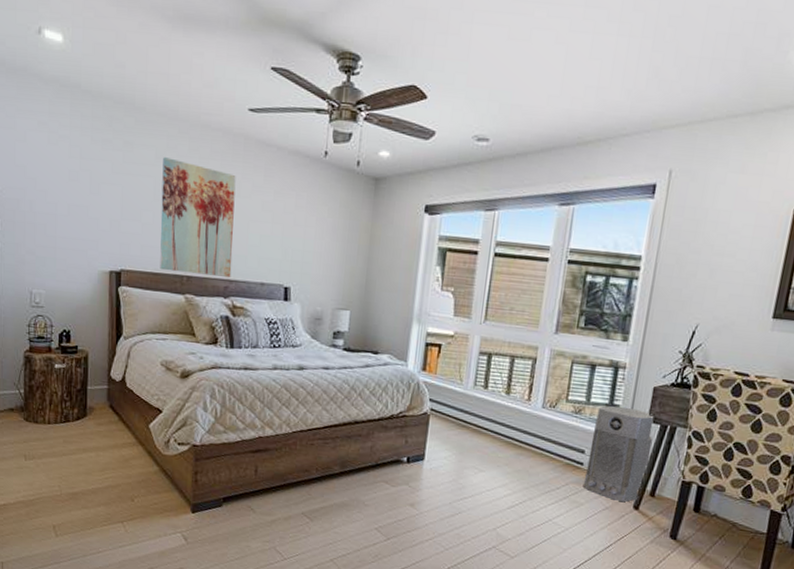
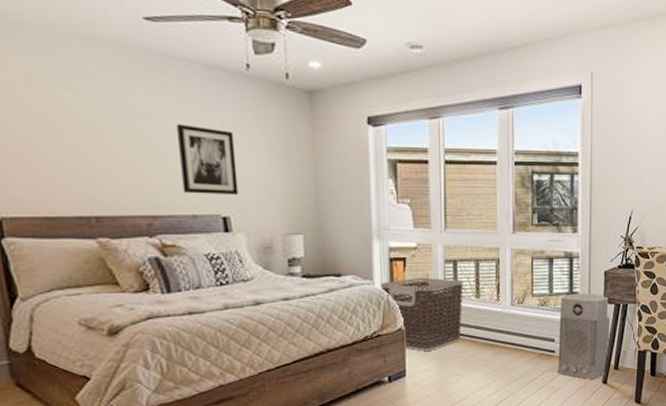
wall art: present [160,157,236,277] -> none [37,77,154,213]
wall art: none [256,201,305,269] -> present [175,123,239,196]
clothes hamper: none [413,365,496,440] -> present [380,277,464,351]

